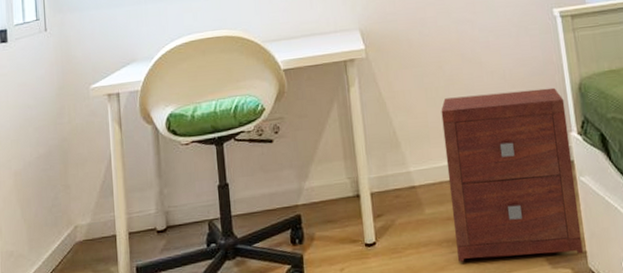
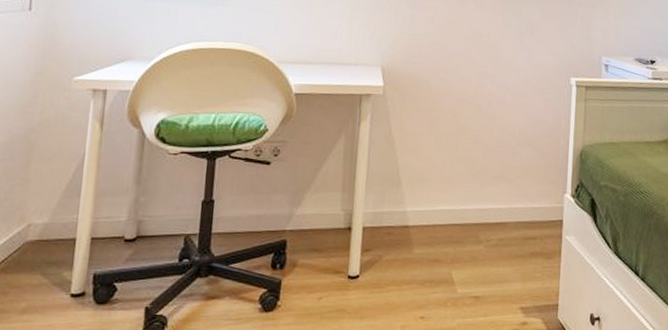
nightstand: present [441,87,584,262] -> none [438,146,565,306]

